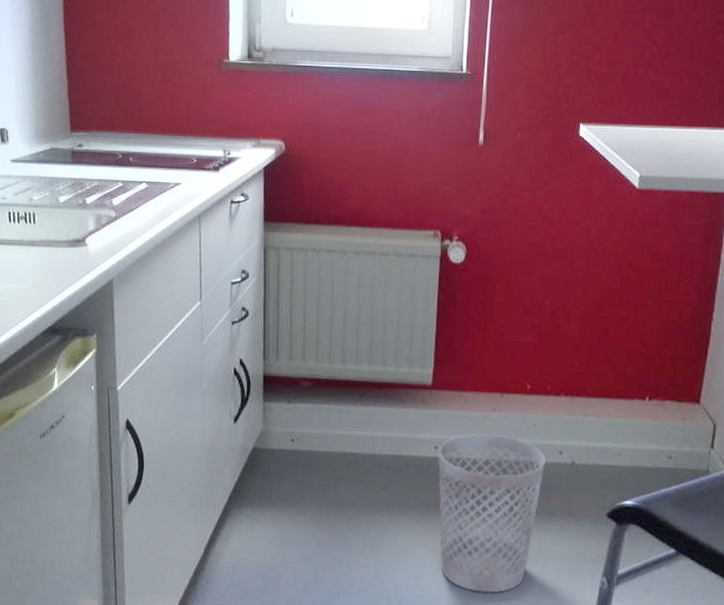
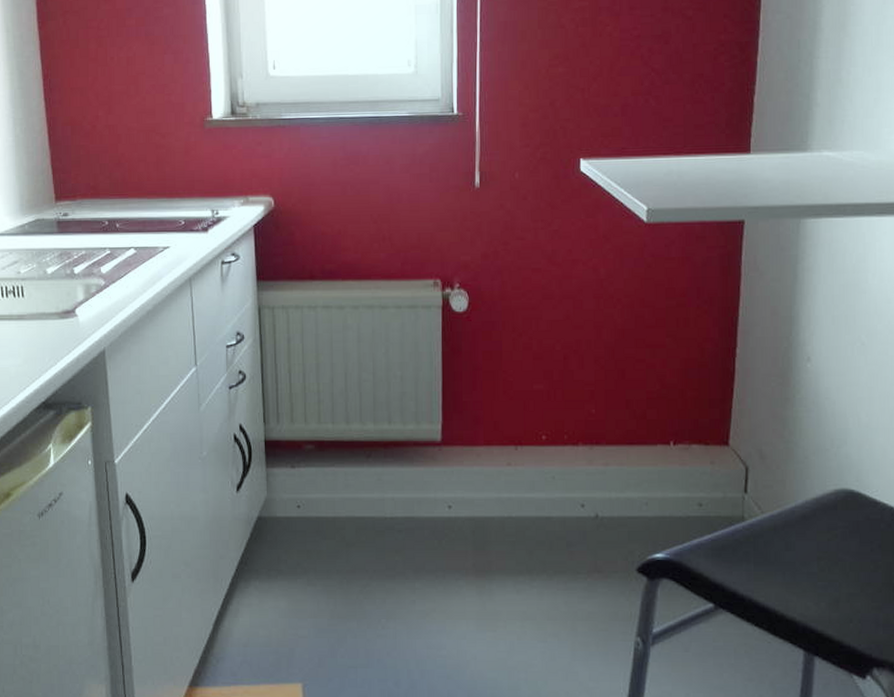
wastebasket: present [437,434,546,593] -> none [452,489,567,659]

